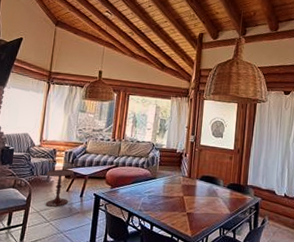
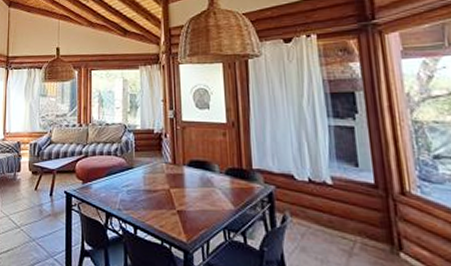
side table: present [45,168,75,208] -> none [12,163,41,210]

